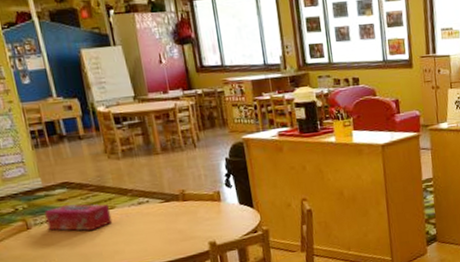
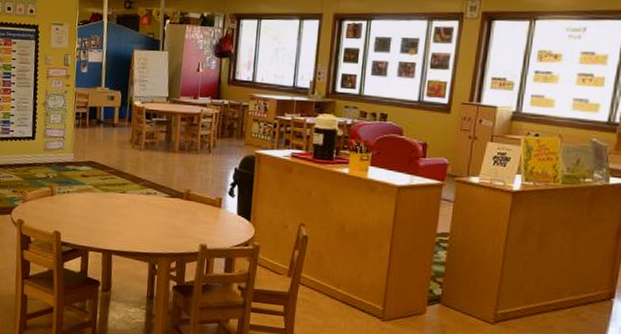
tissue box: present [44,204,113,231] -> none [67,180,122,208]

